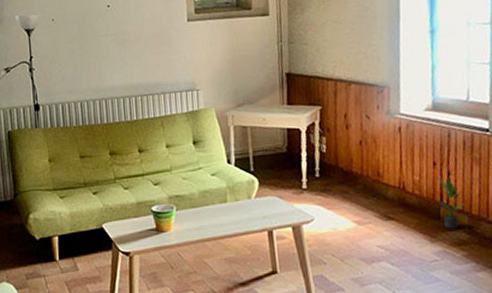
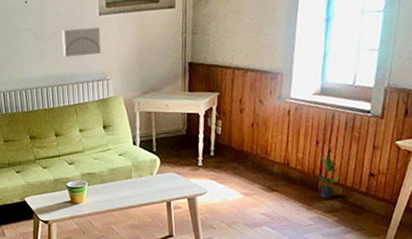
wall art: none [146,33,190,65] -> present [61,27,101,58]

